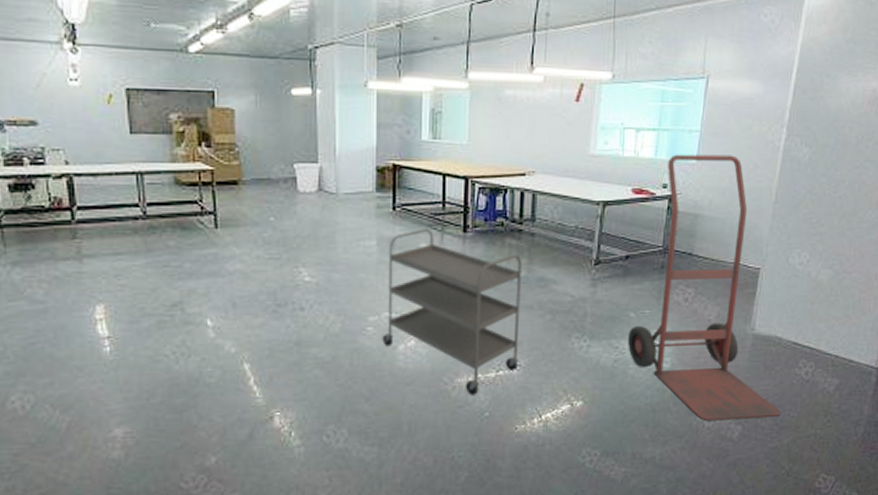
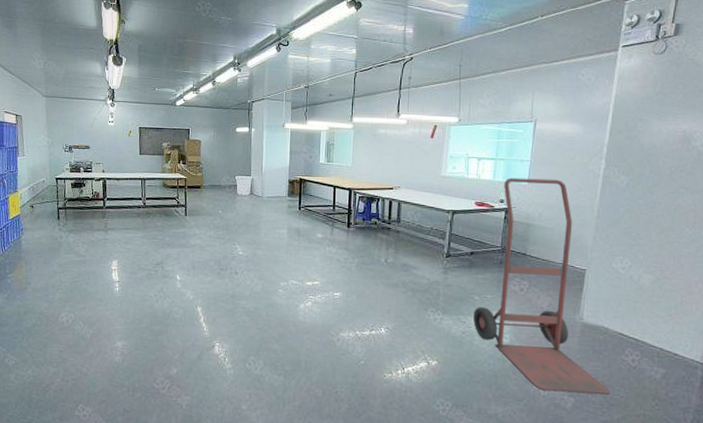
utility cart: present [382,228,522,396] -> none [289,223,390,347]

